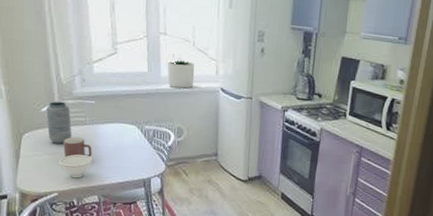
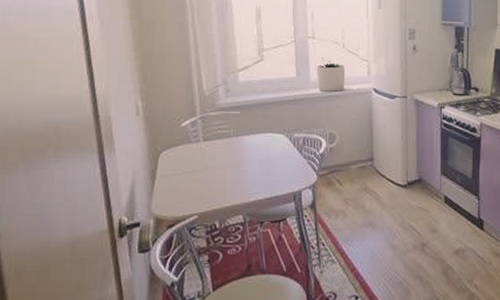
vase: present [46,101,73,144] -> none [187,114,215,160]
bowl: present [59,154,93,179] -> none [200,169,238,197]
mug: present [62,136,92,158] -> none [204,151,237,175]

